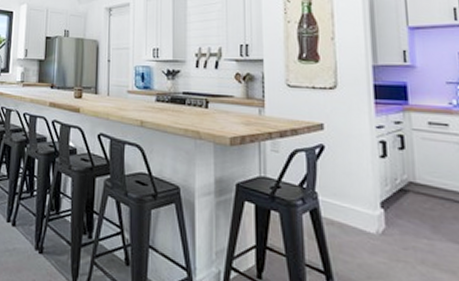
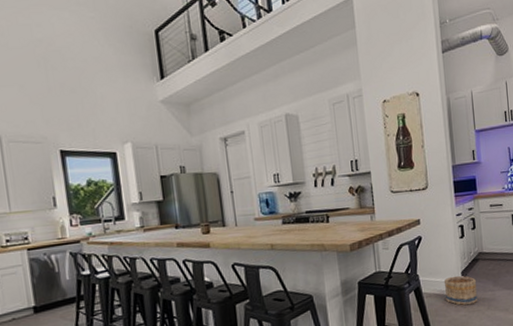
basket: none [353,204,405,250] -> present [443,275,477,305]

